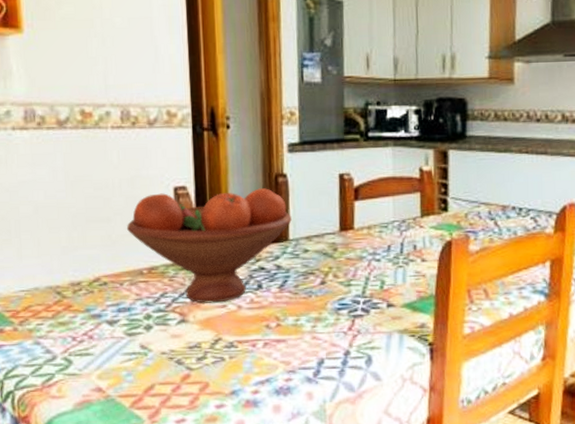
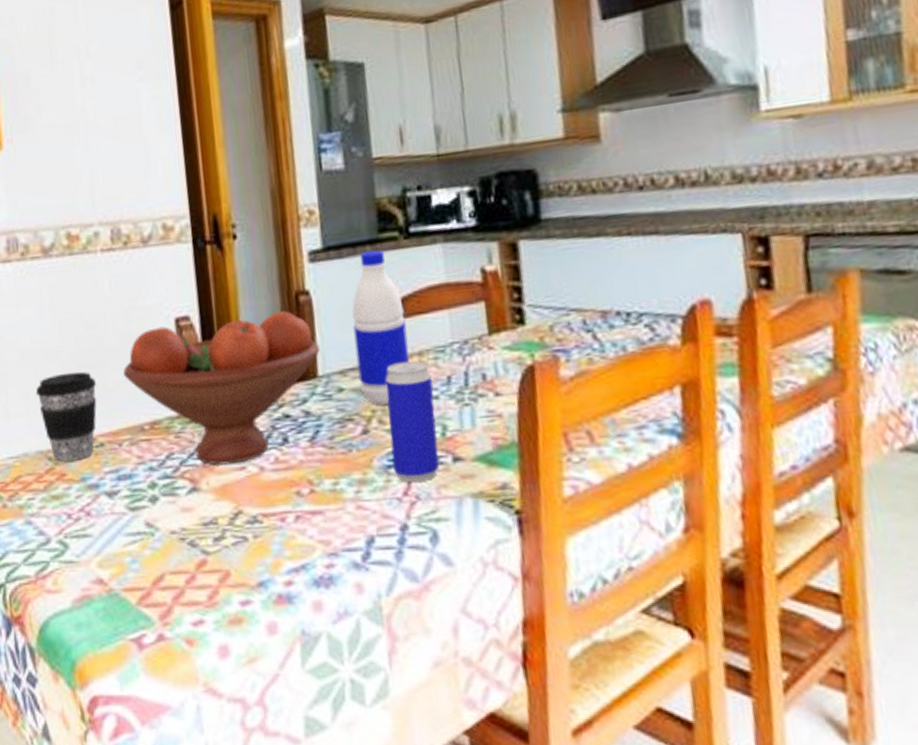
coffee cup: none [47,224,103,296] -> present [35,371,97,462]
water bottle: none [319,148,361,264] -> present [352,250,410,405]
beverage can: none [341,233,377,321] -> present [385,361,440,482]

